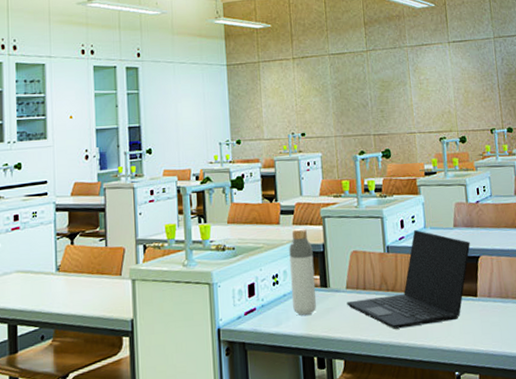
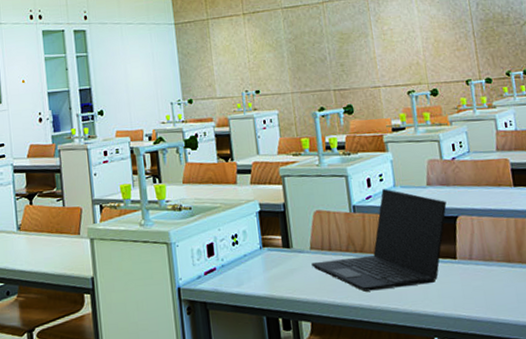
bottle: present [289,228,317,316] -> none [247,187,280,276]

